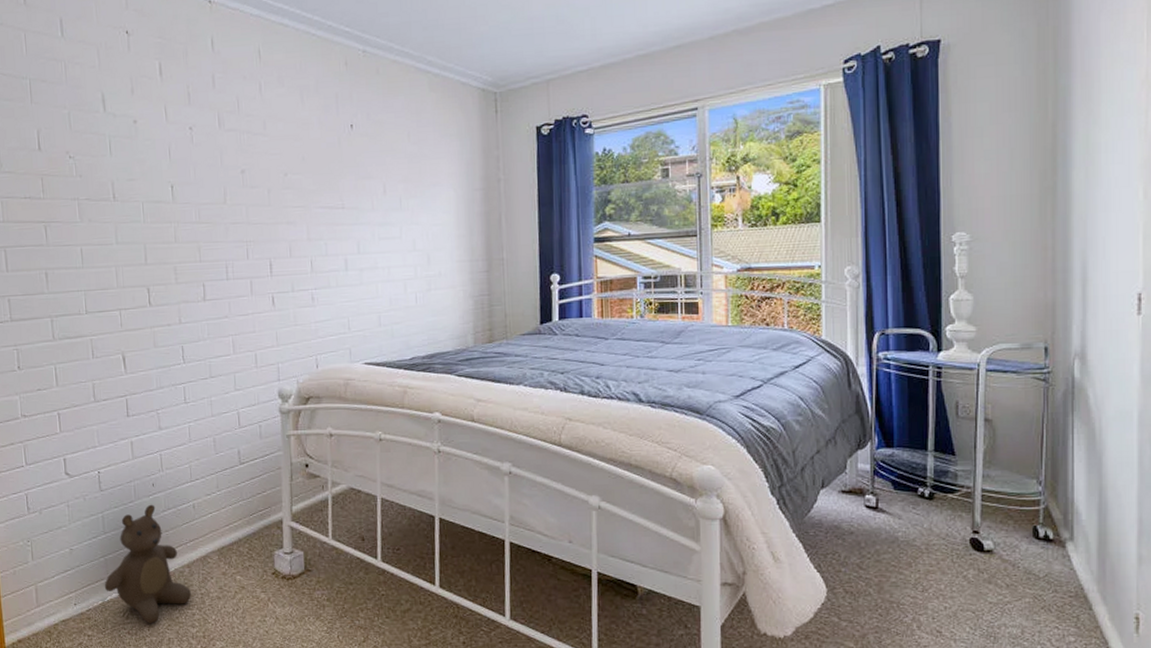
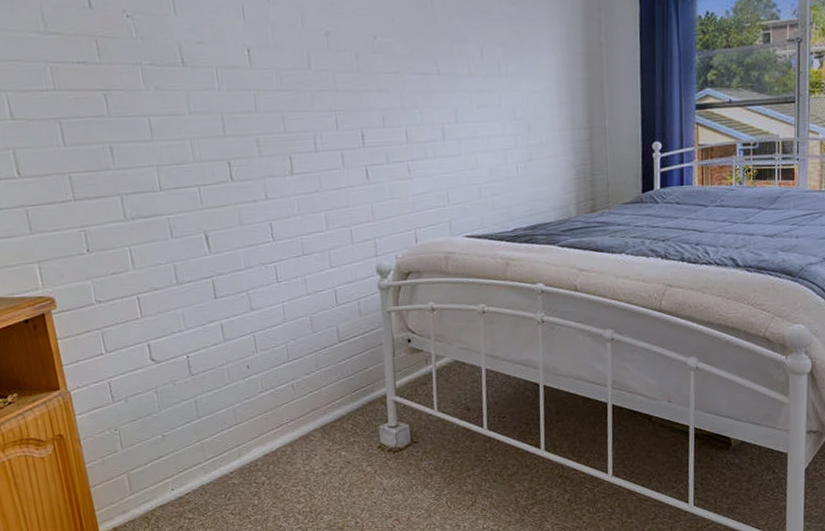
teddy bear: present [104,504,192,624] -> none [202,386,296,504]

